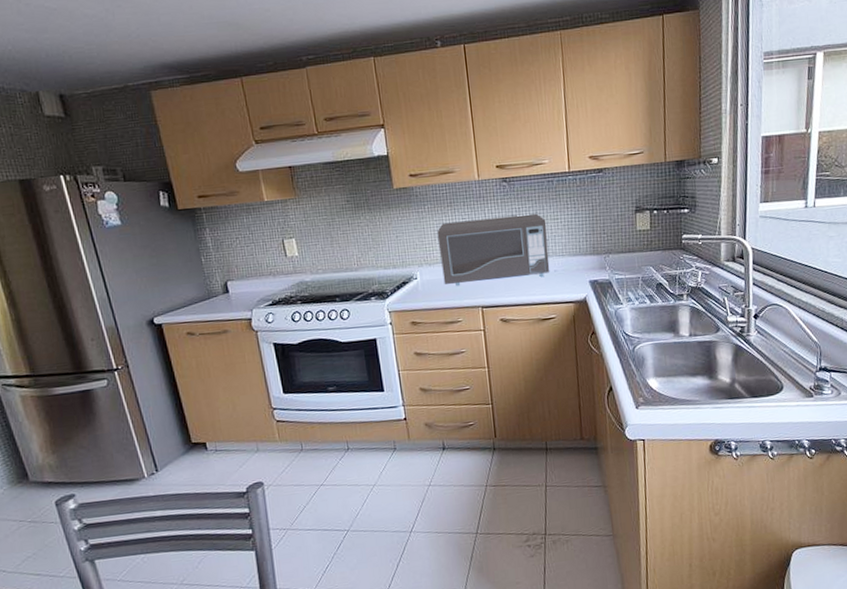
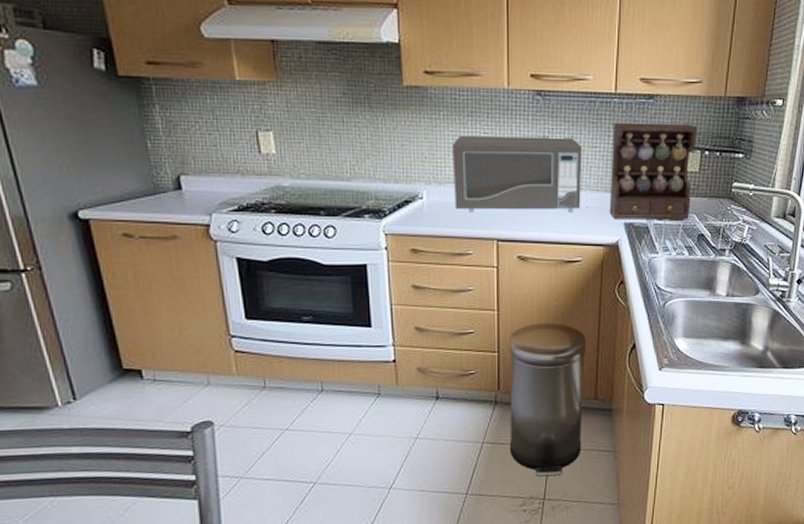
pedal bin: none [500,374,574,514] -> present [509,323,587,477]
spice rack: none [570,189,647,279] -> present [609,122,698,219]

